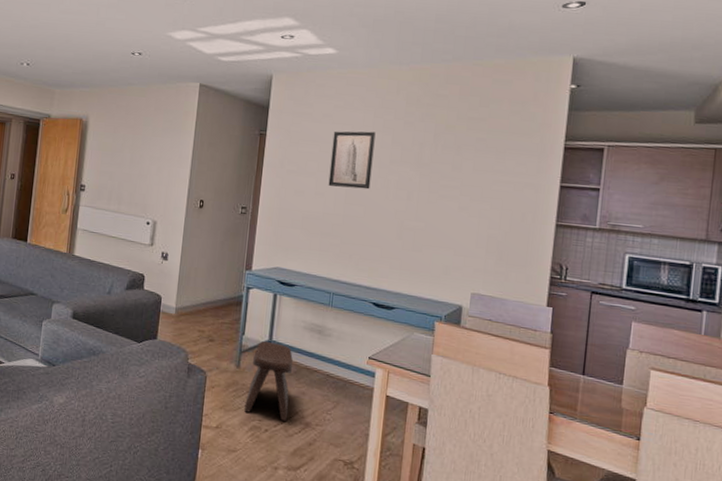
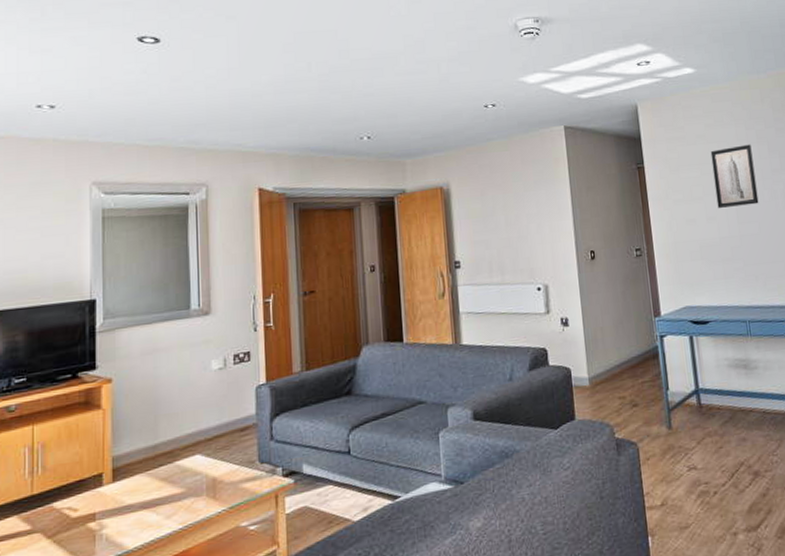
stool: present [244,341,293,421] -> none [683,390,735,478]

